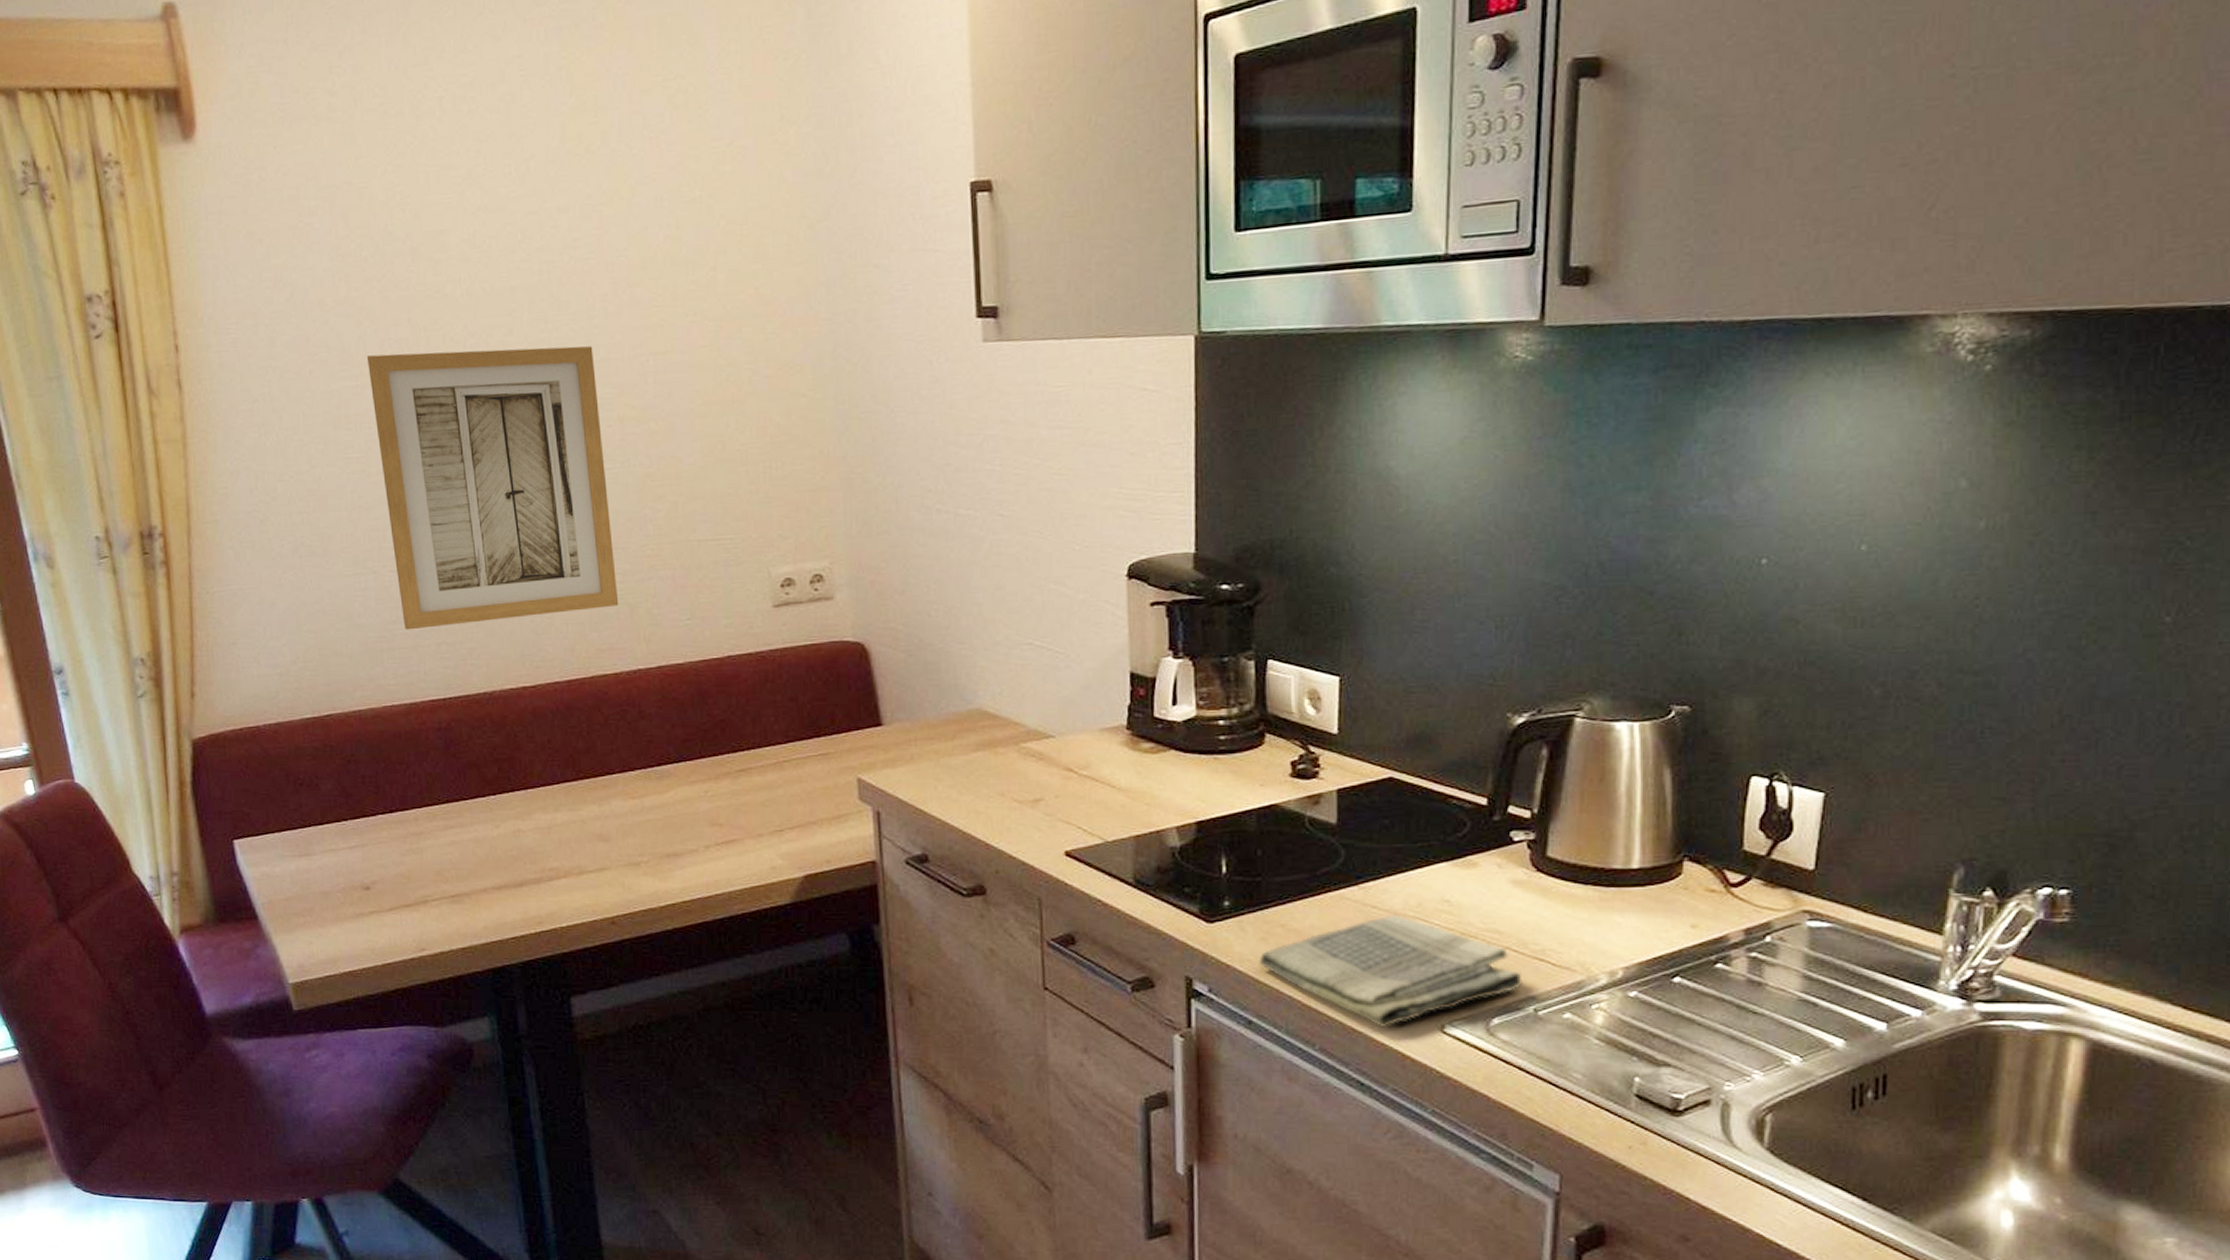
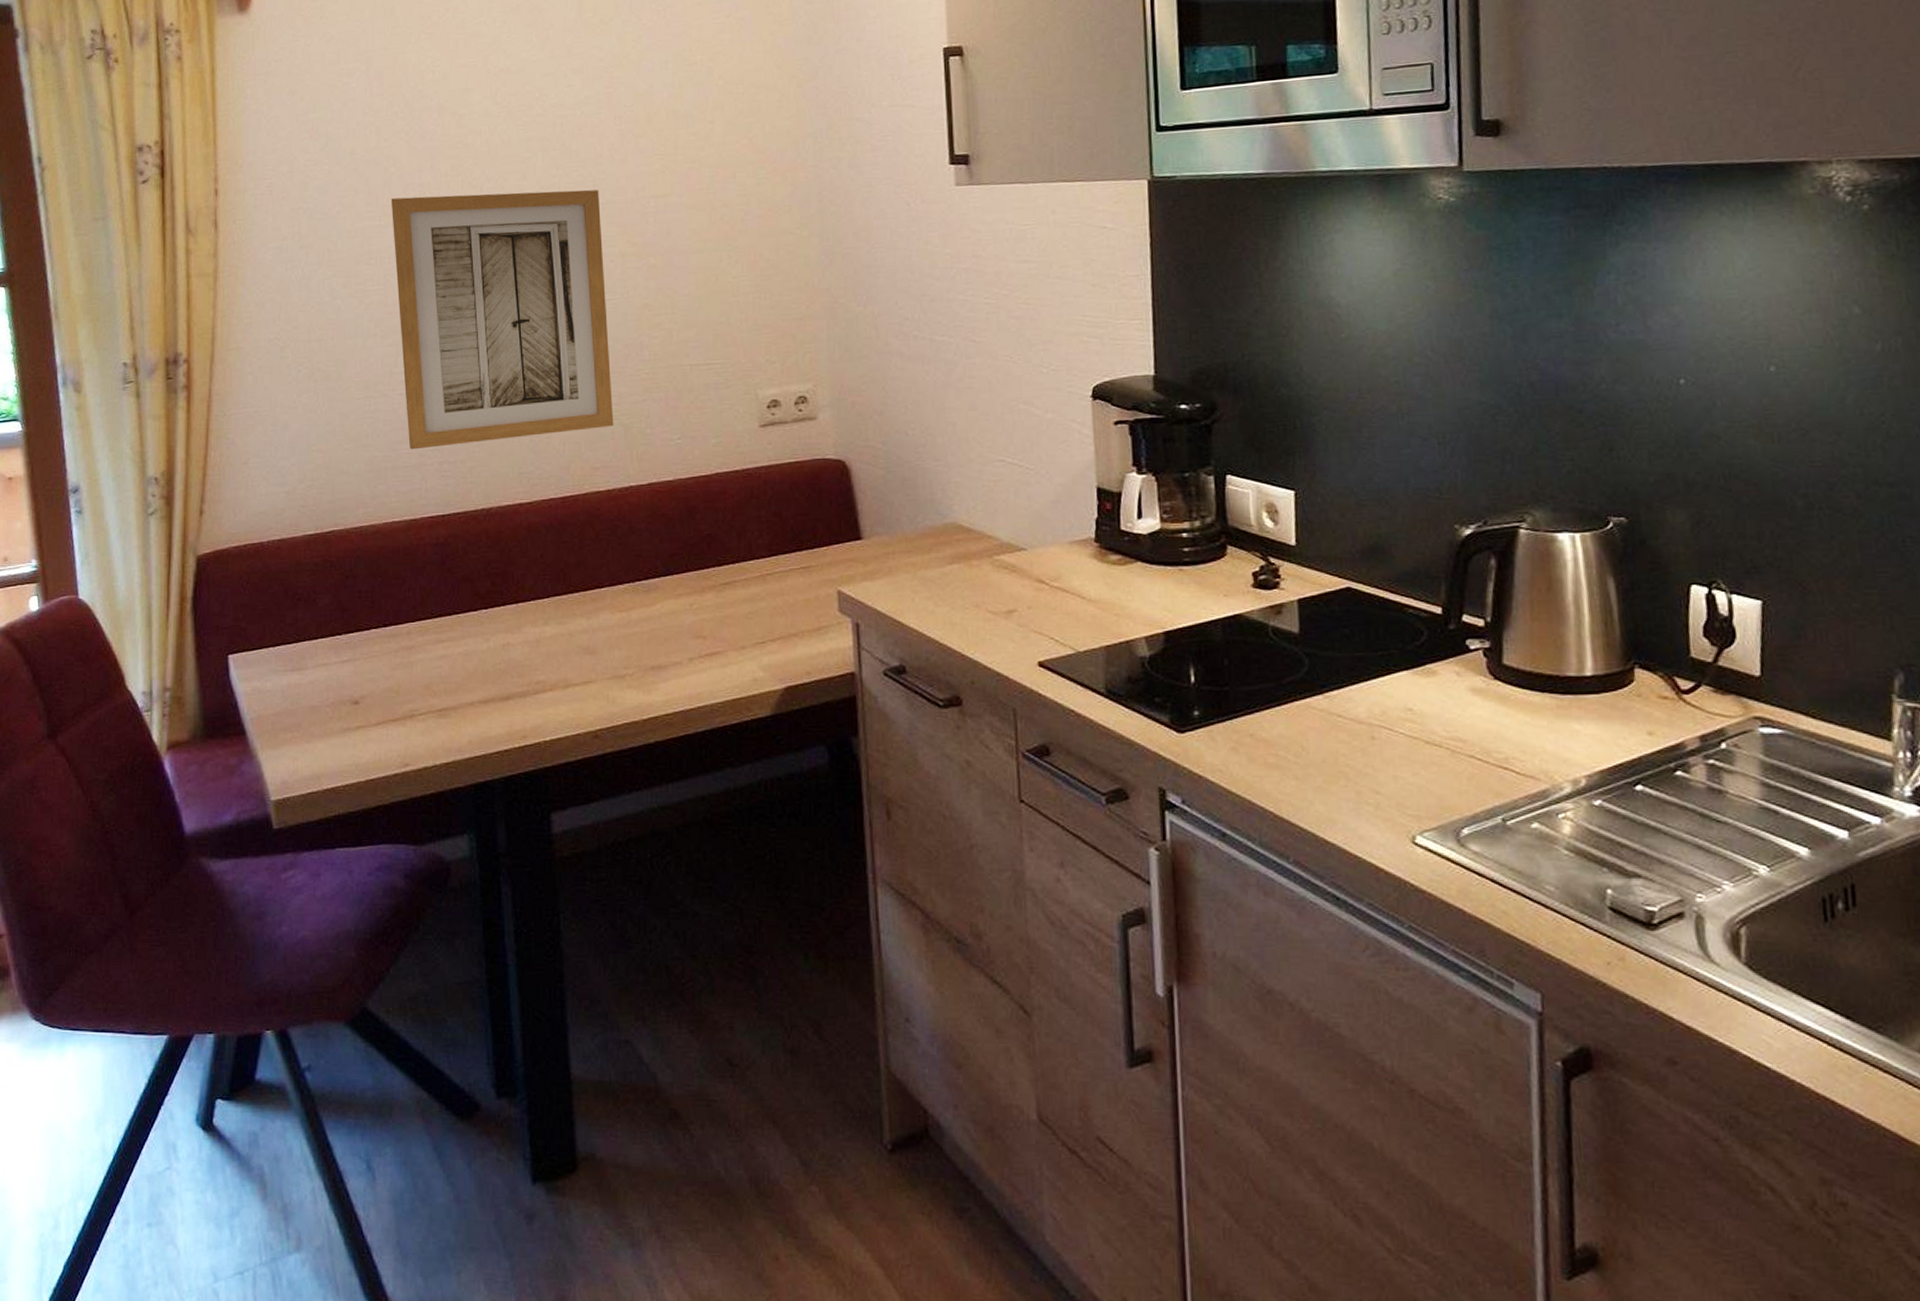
dish towel: present [1259,916,1523,1029] -> none [1230,725,1489,840]

